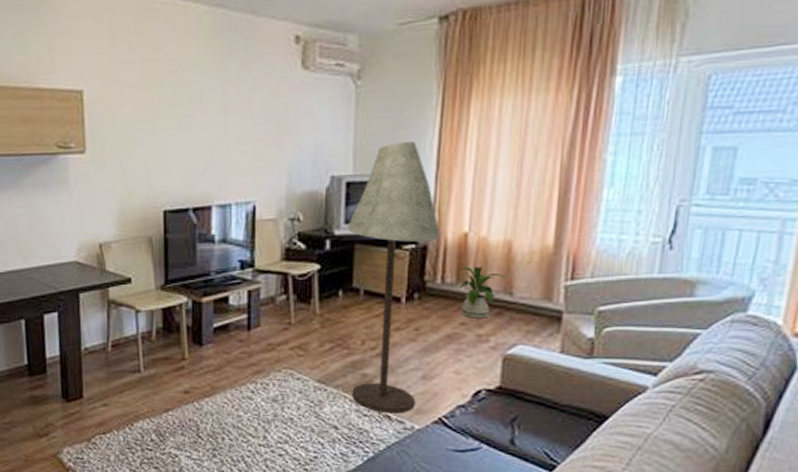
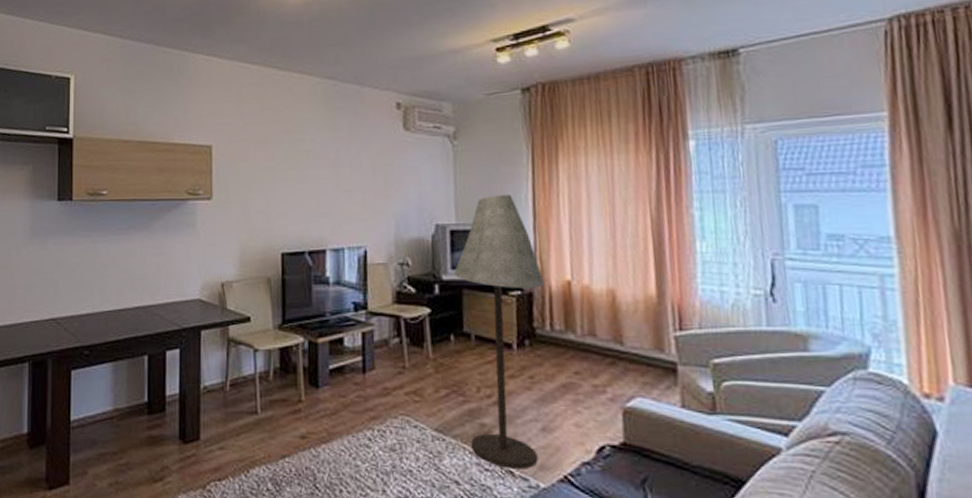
house plant: present [456,267,506,318] -> none [563,315,614,368]

